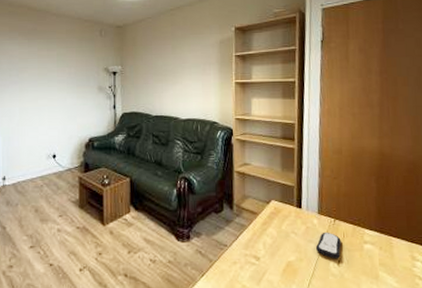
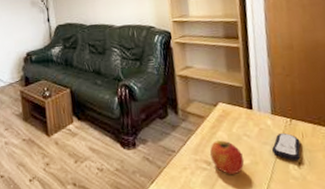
apple: none [260,237,290,270] -> present [210,140,245,174]

